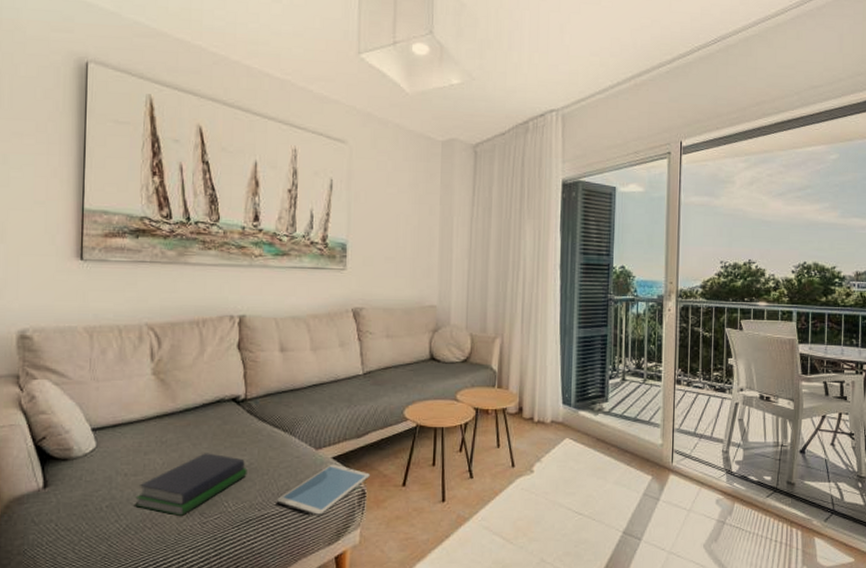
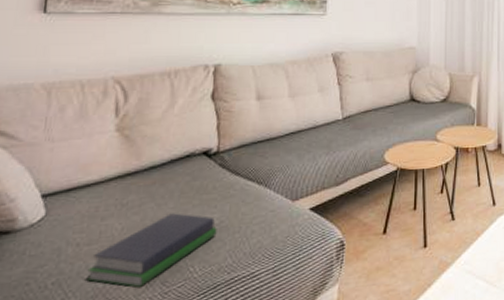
tablet: present [277,464,371,516] -> none [249,215,350,275]

